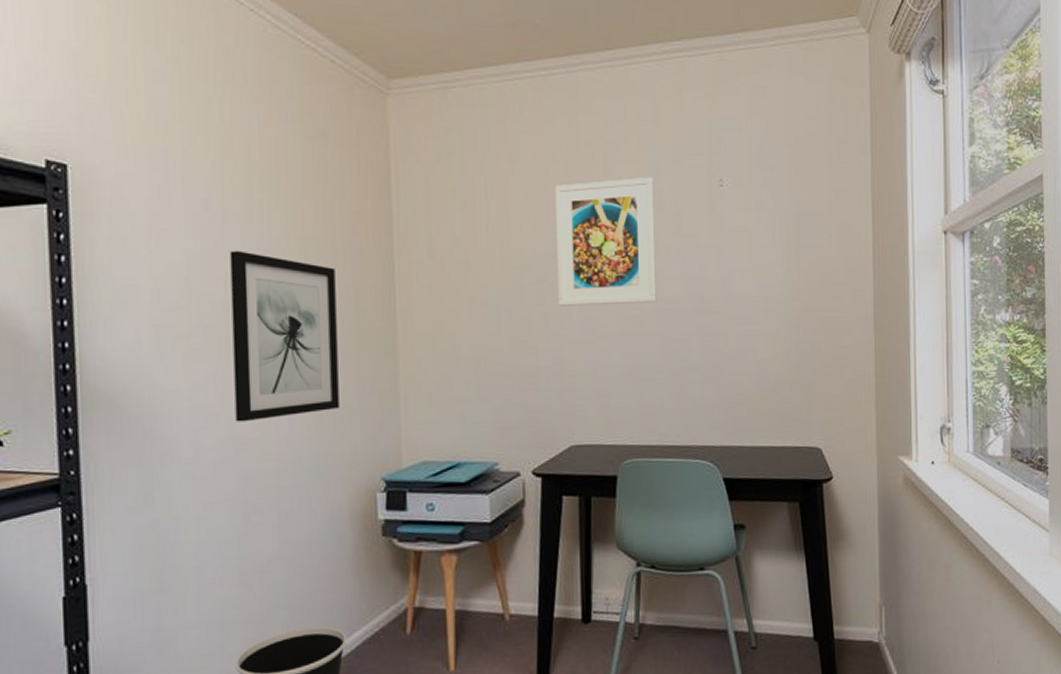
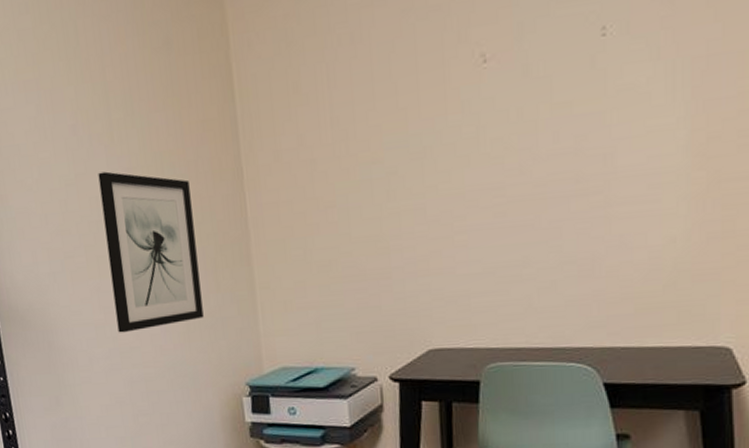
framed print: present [555,176,657,306] -> none [403,36,523,200]

